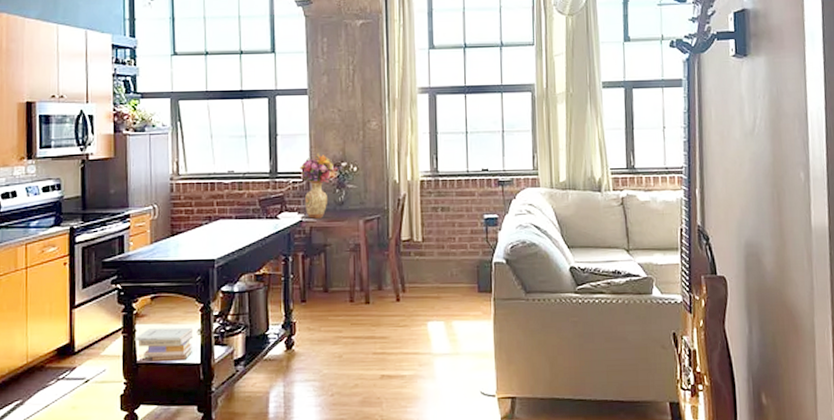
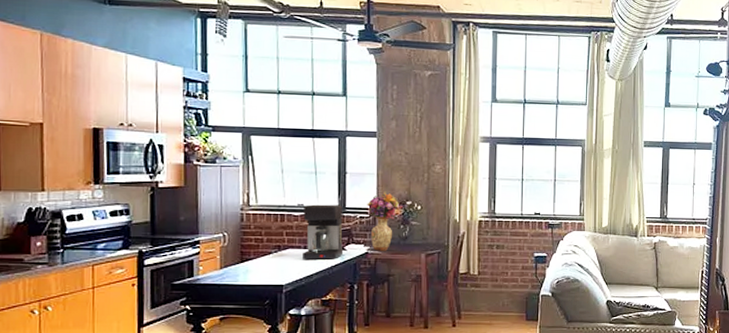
coffee maker: none [234,170,277,231] -> present [303,204,344,259]

